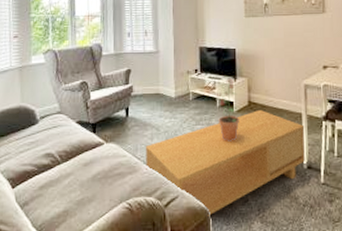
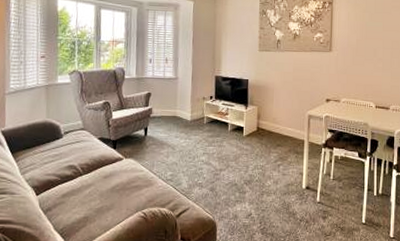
coffee table: present [145,110,305,216] -> none [161,136,306,227]
potted plant: present [216,78,239,141] -> none [228,106,248,162]

